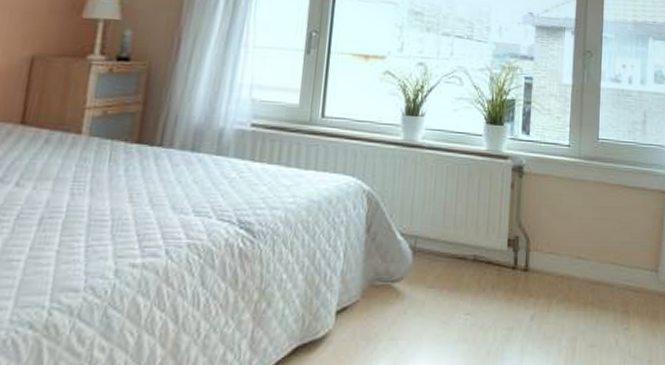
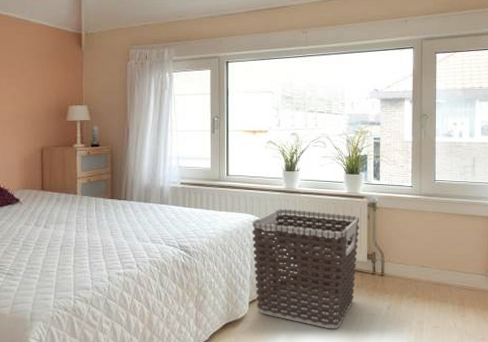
clothes hamper: none [347,169,500,352] -> present [252,209,359,329]

